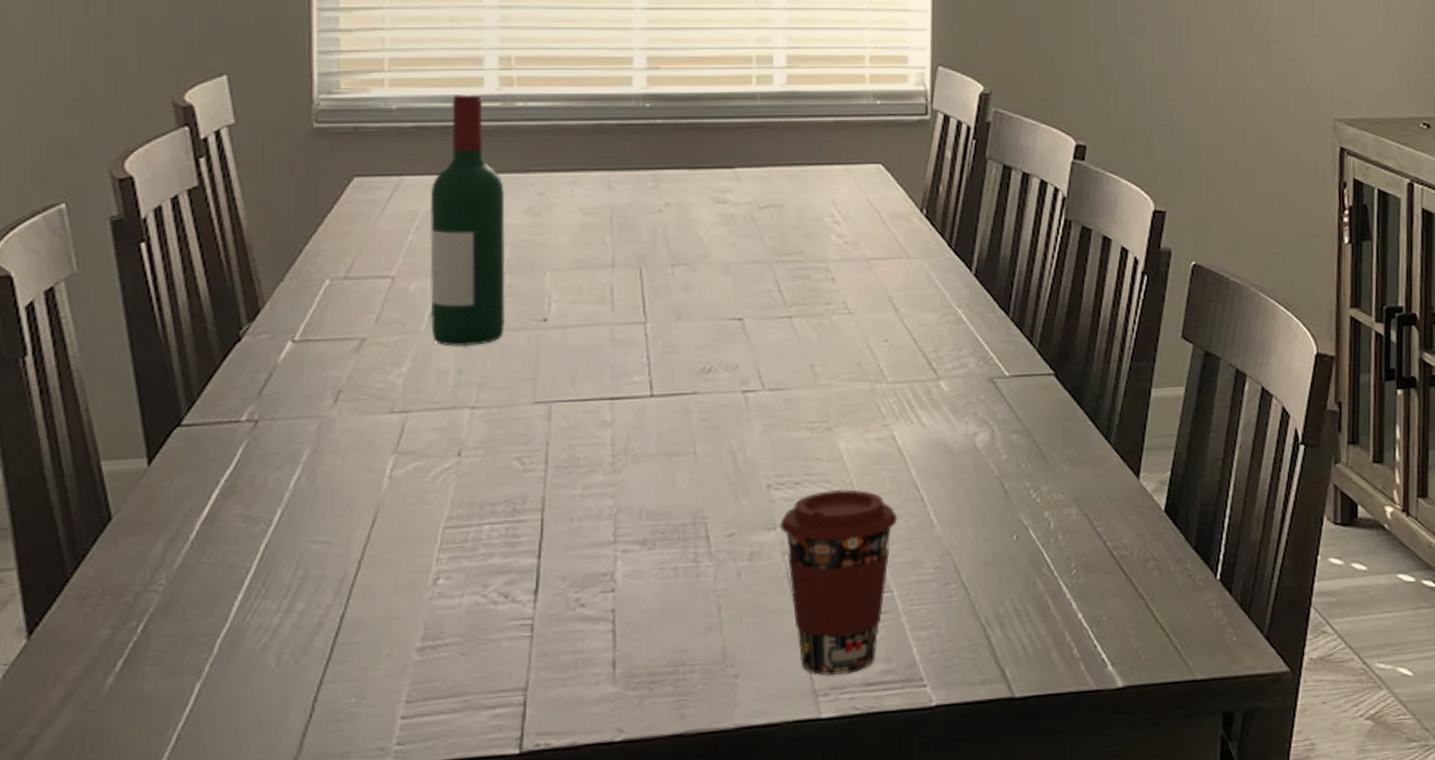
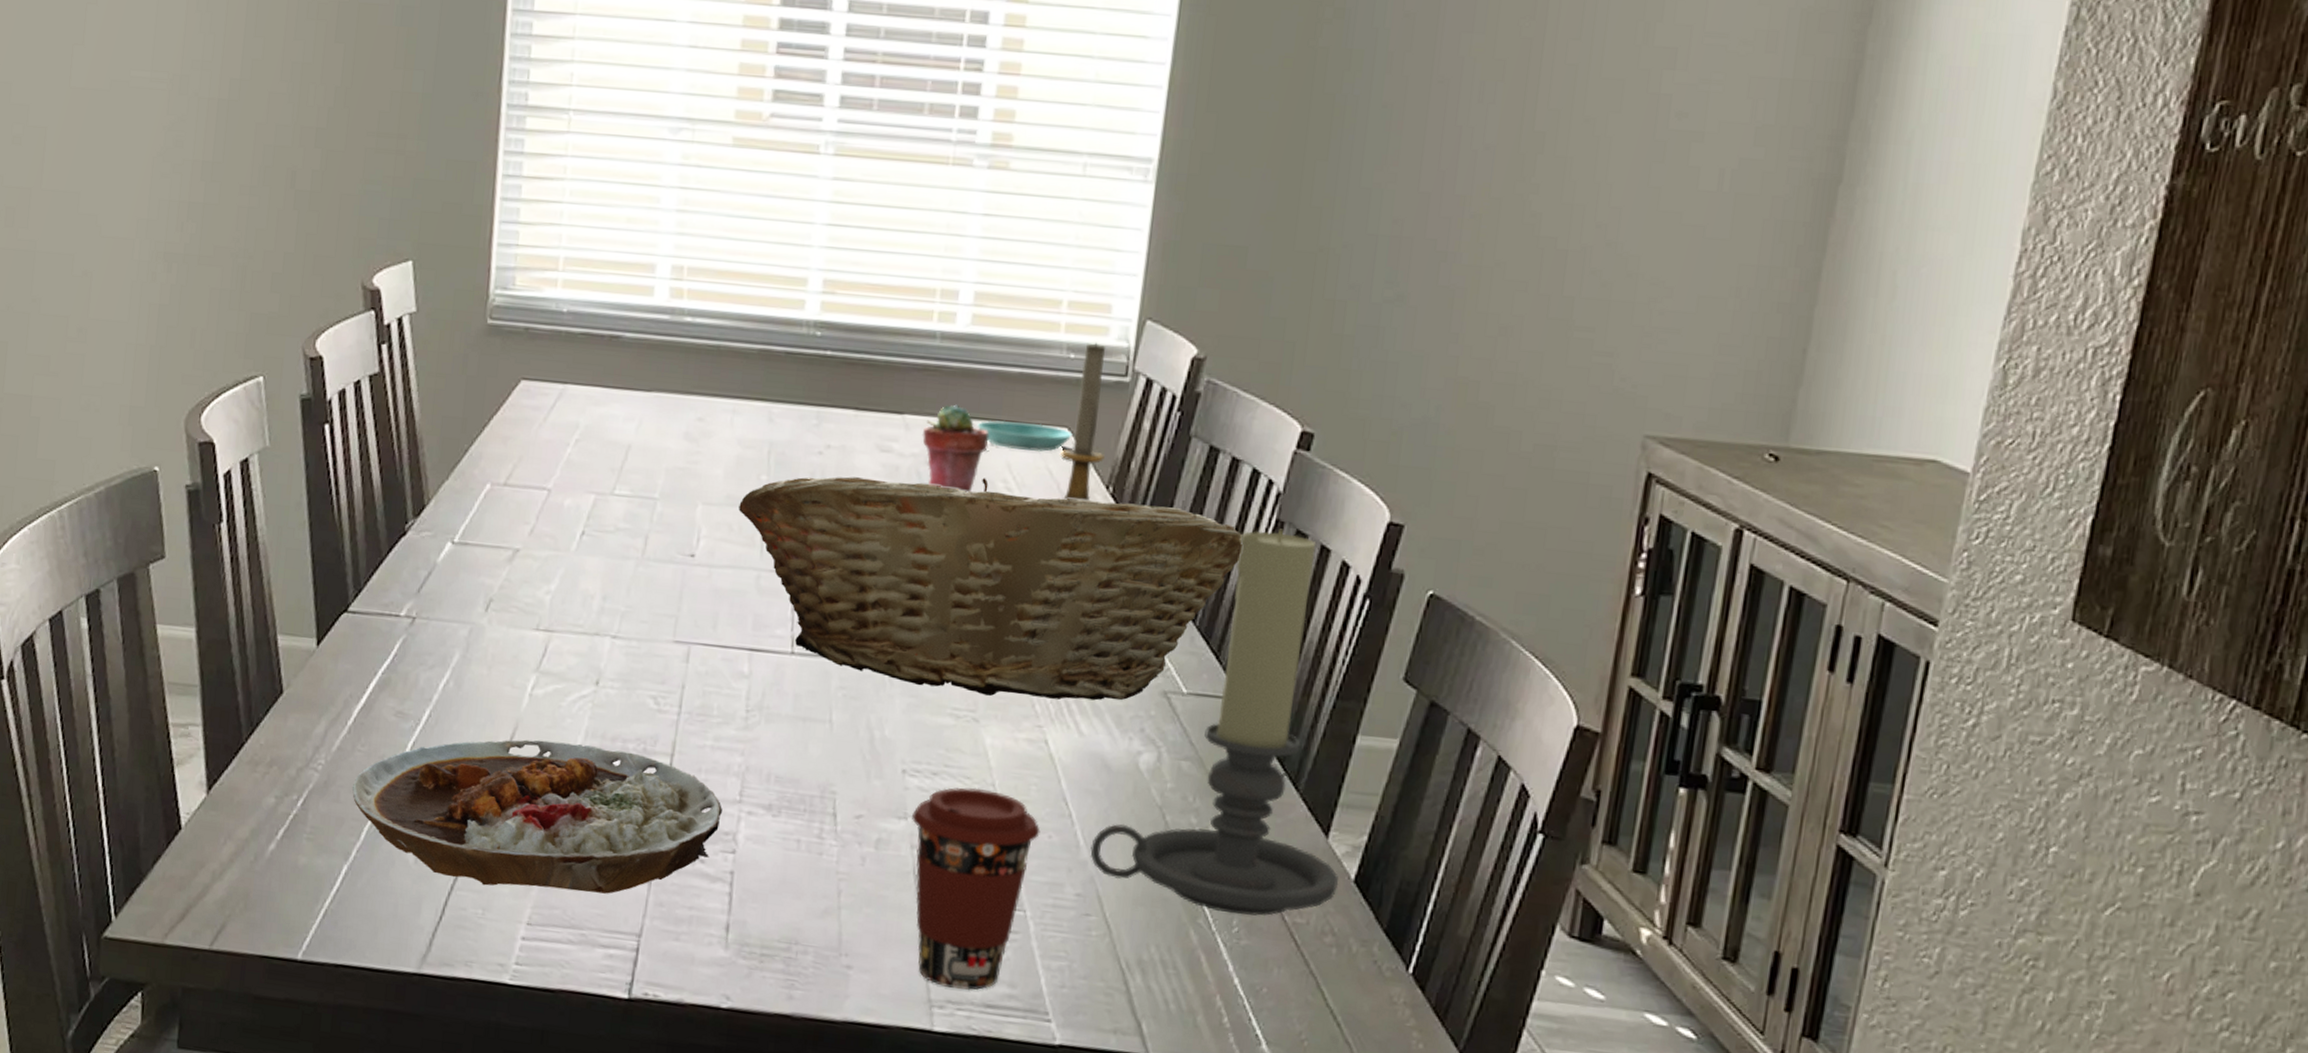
plate: none [200,514,598,674] -> present [352,739,722,894]
wine bottle: present [430,92,506,347] -> none [581,300,665,573]
fruit basket: none [587,215,1041,407] -> present [739,476,1244,701]
potted succulent: none [752,154,814,230] -> present [921,404,989,493]
saucer: none [801,163,886,188] -> present [976,420,1073,453]
candle holder: none [878,88,916,227] -> present [1057,342,1106,502]
candle holder: none [943,227,1153,559] -> present [1090,528,1339,916]

